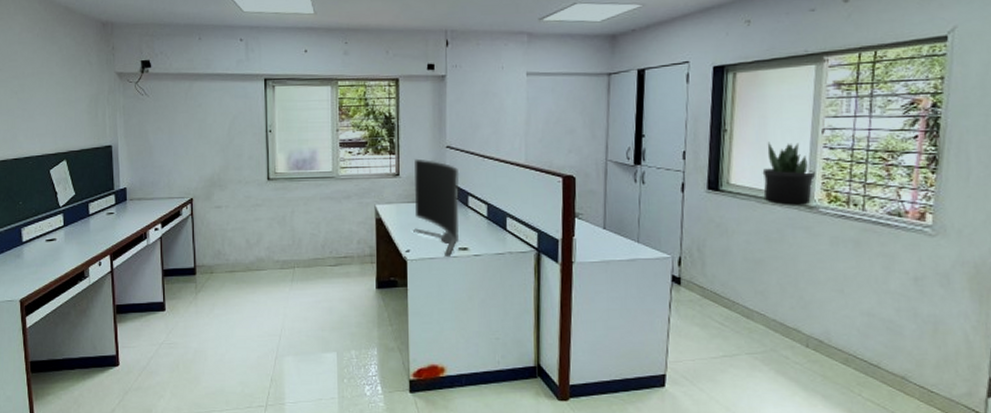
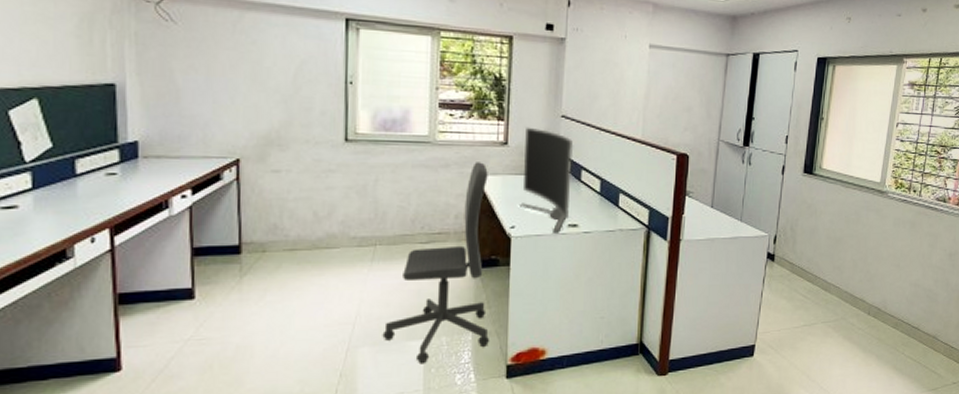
office chair: none [303,192,394,375] -> present [382,162,490,365]
planter: present [762,142,816,207] -> none [847,132,889,191]

